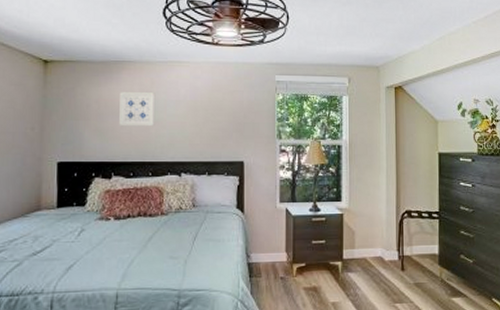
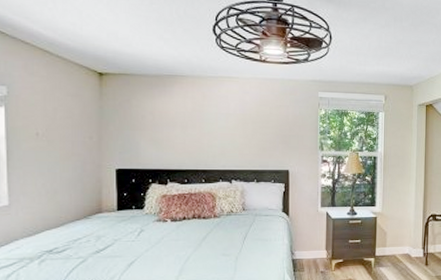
wall art: present [119,92,156,127] -> none [173,105,207,138]

